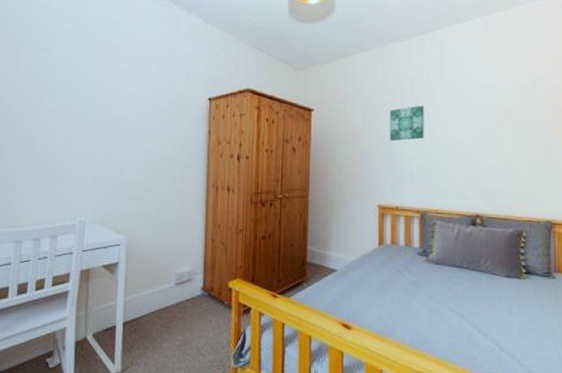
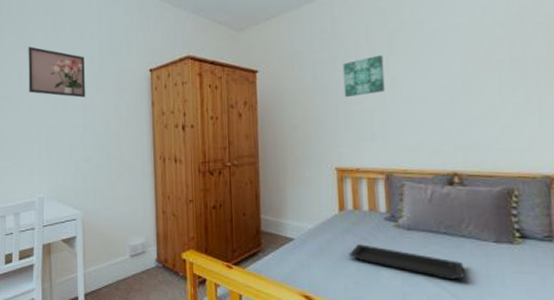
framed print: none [78,63,141,120] -> present [28,47,85,98]
serving tray: none [384,276,481,310] -> present [348,244,465,280]

